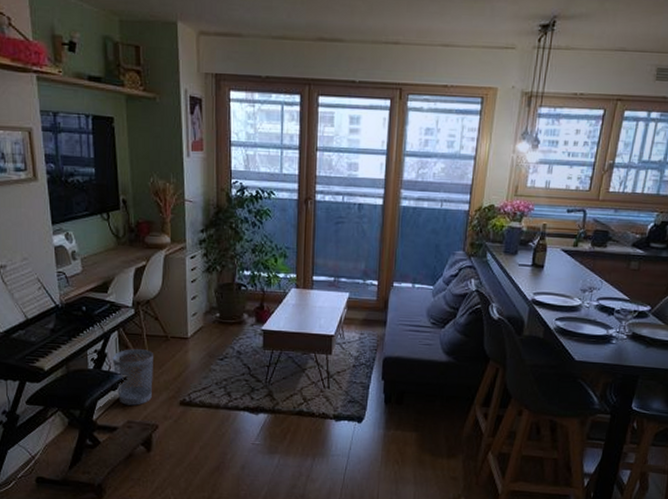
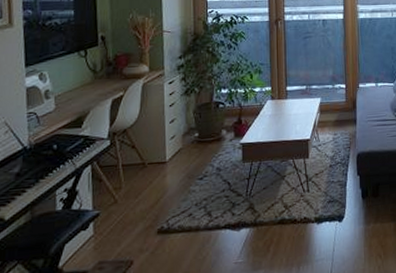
wastebasket: present [112,349,153,406] -> none [83,180,129,244]

